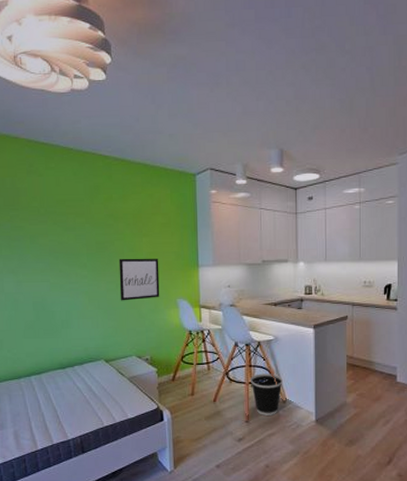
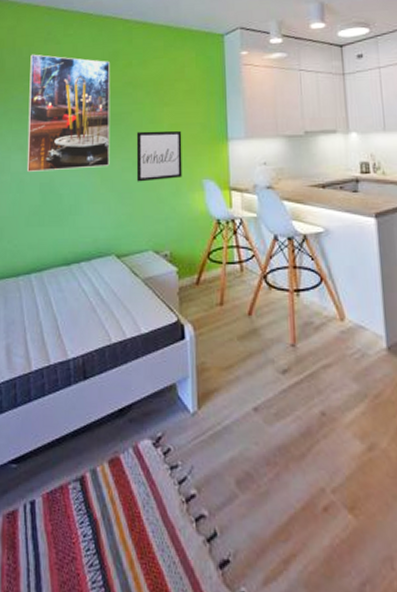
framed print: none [14,185,96,292] -> present [26,54,111,172]
wastebasket: present [251,373,283,415] -> none [296,278,339,338]

